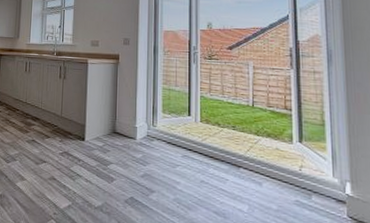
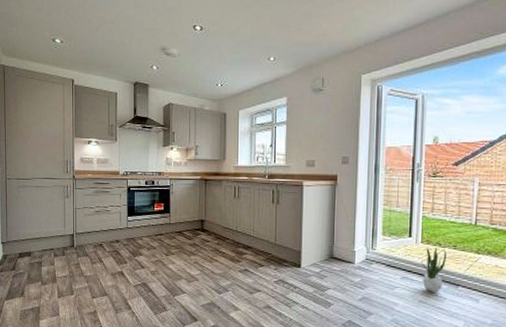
potted plant: none [201,126,226,174] -> present [421,247,446,294]

